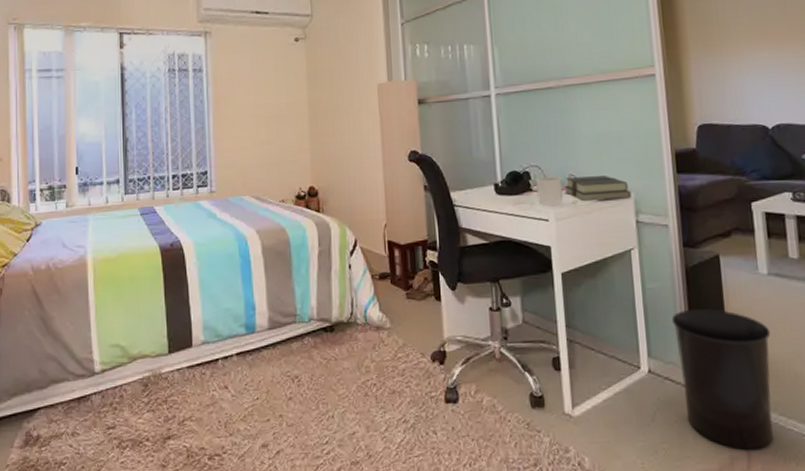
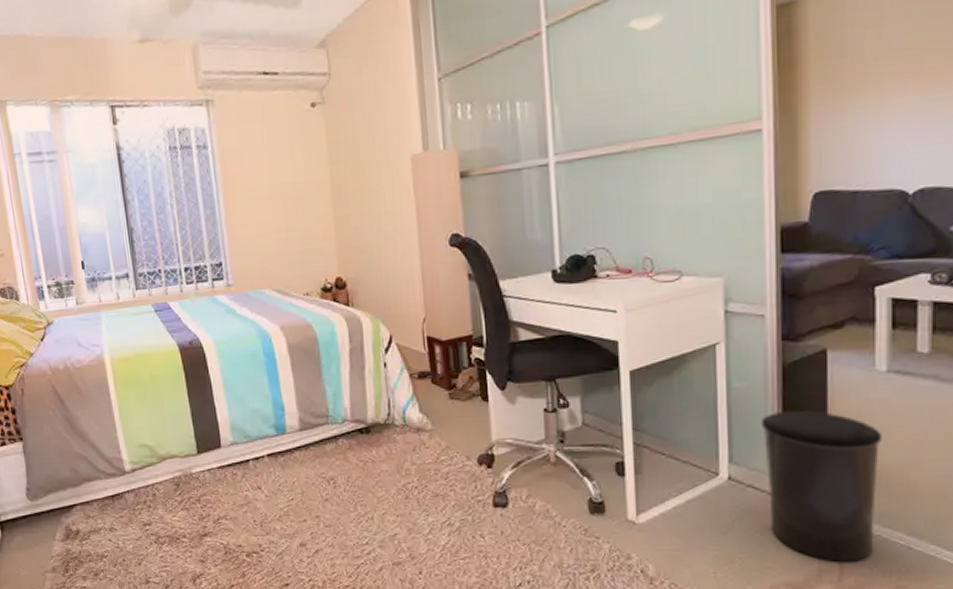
mug: present [536,176,564,206] -> none [602,259,636,295]
book: present [564,175,632,202] -> none [637,257,721,290]

